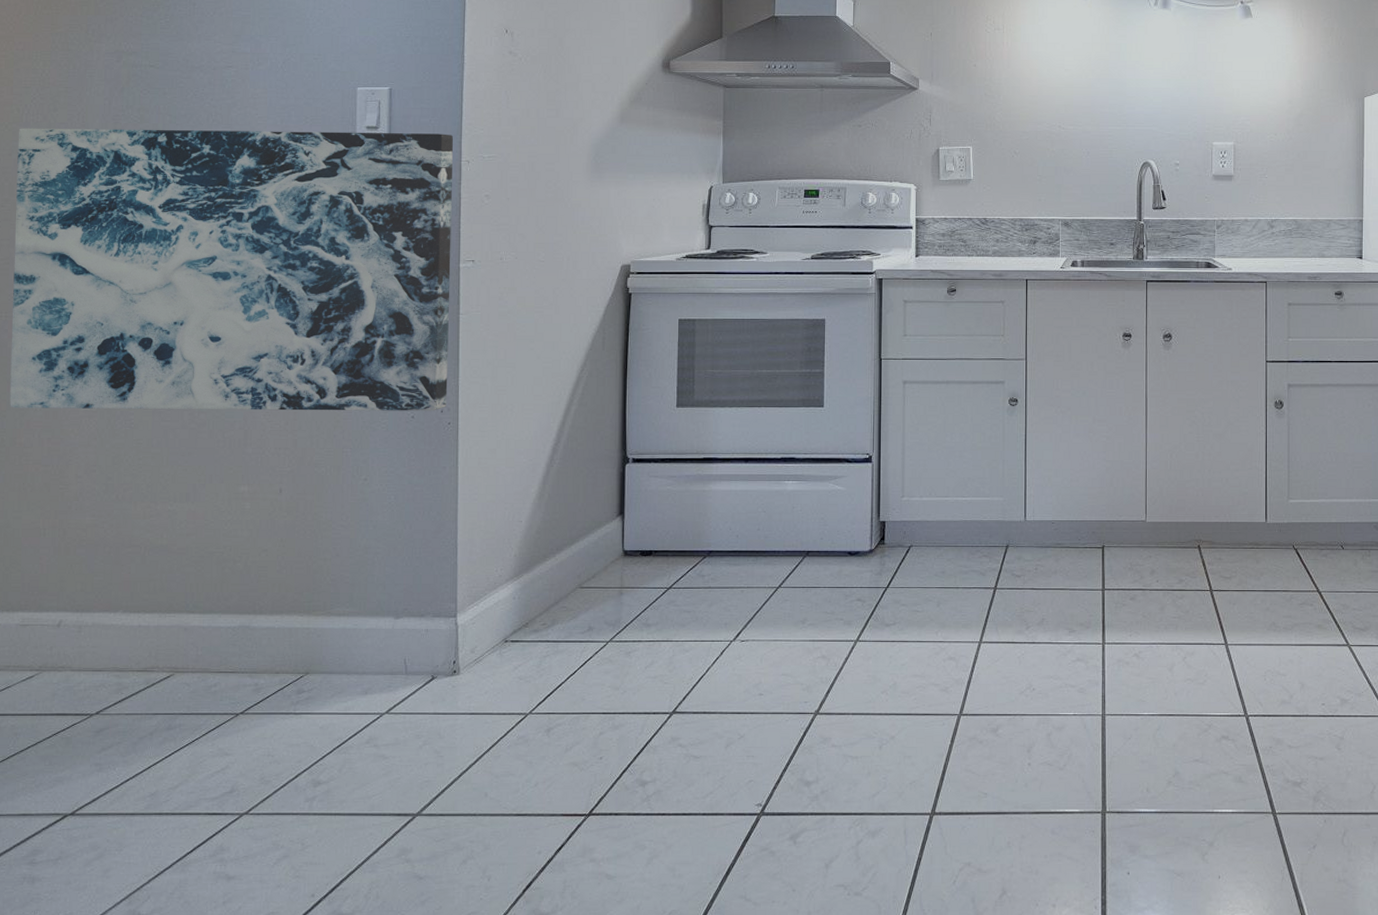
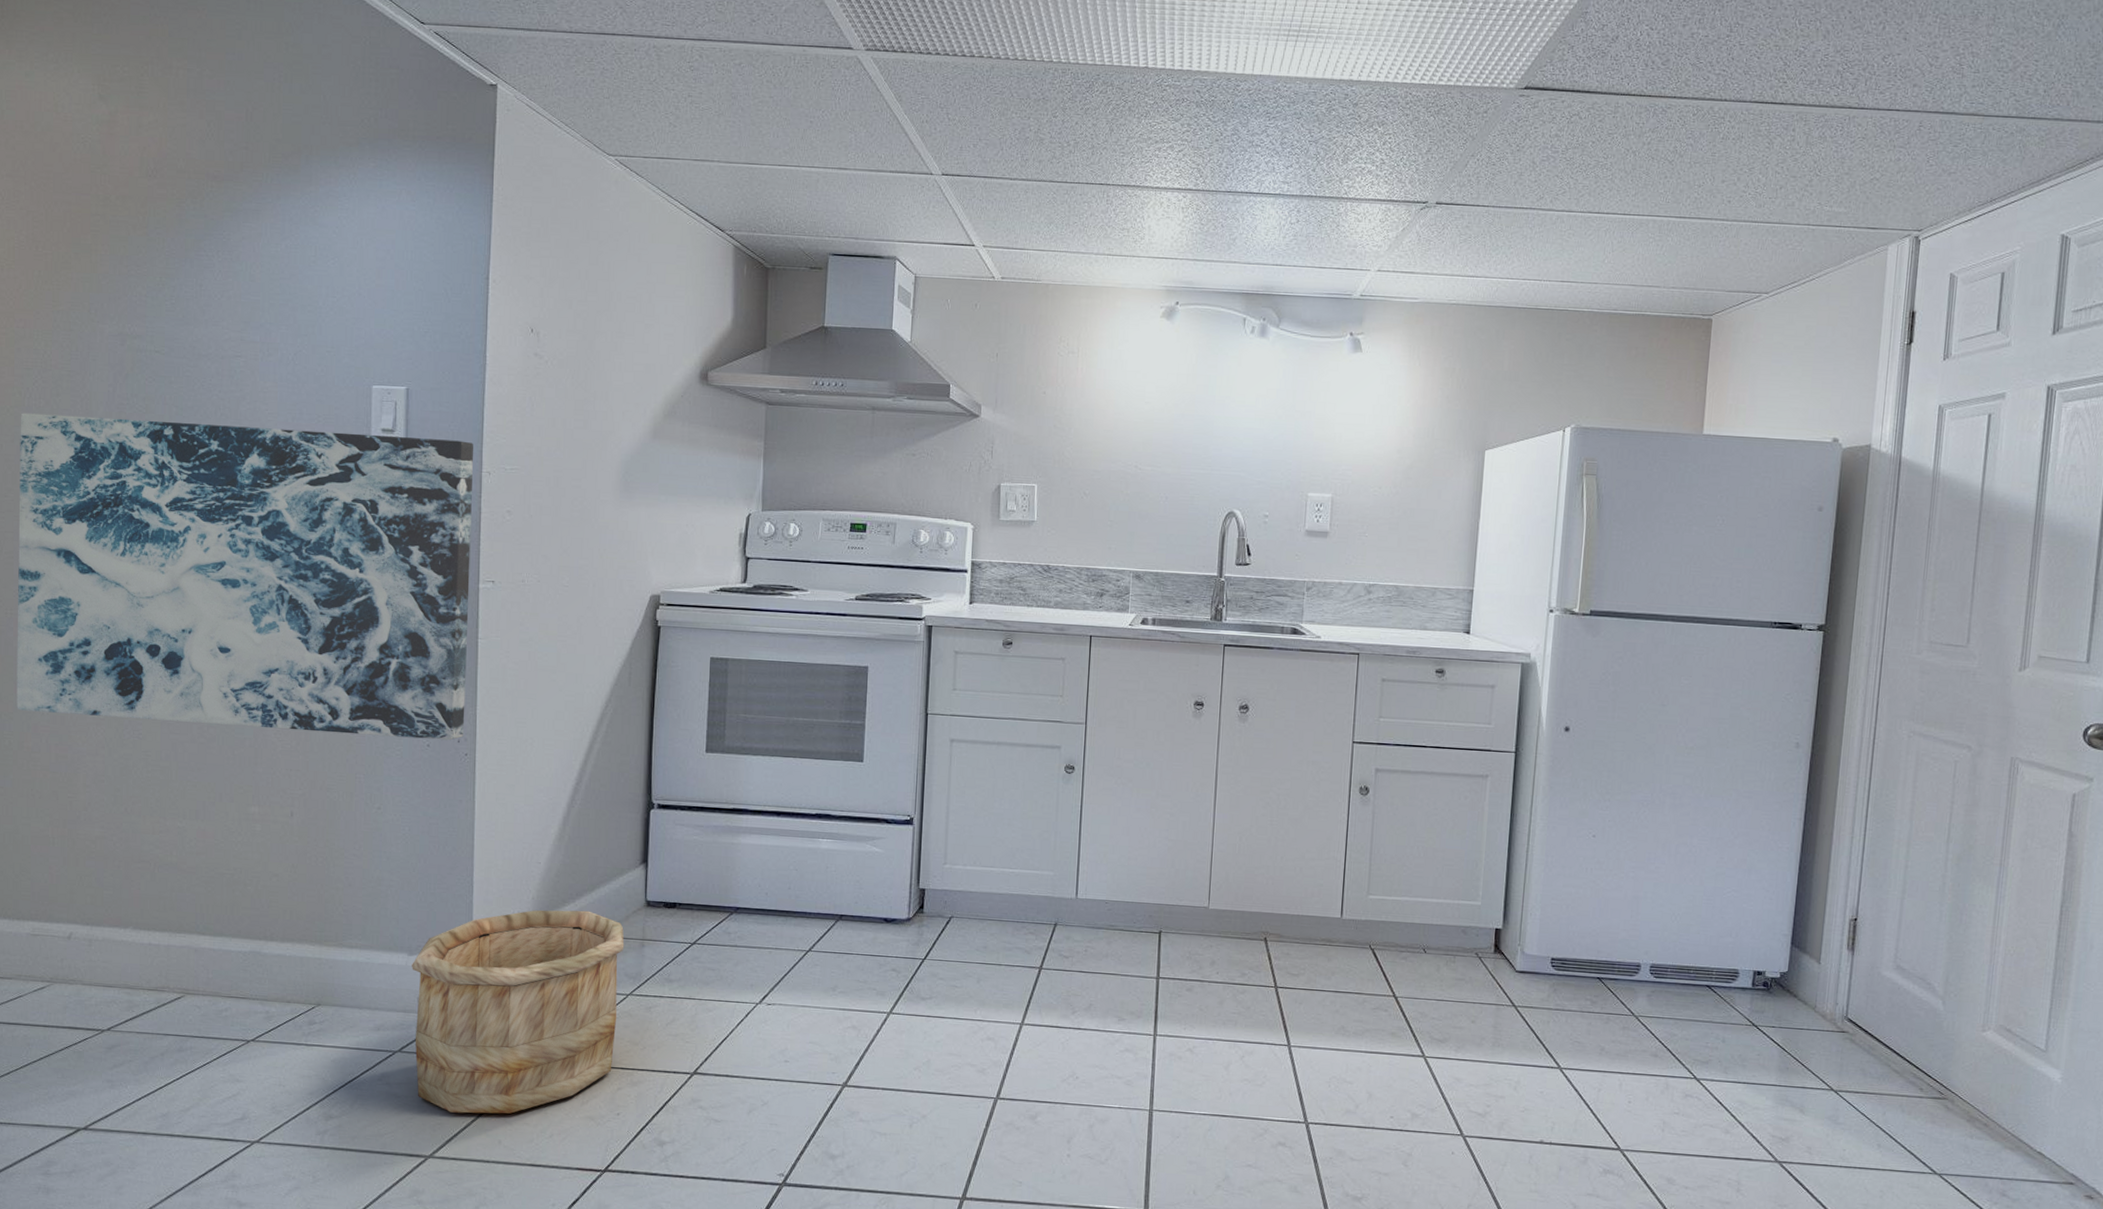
wooden bucket: none [398,564,604,769] -> present [412,910,625,1114]

